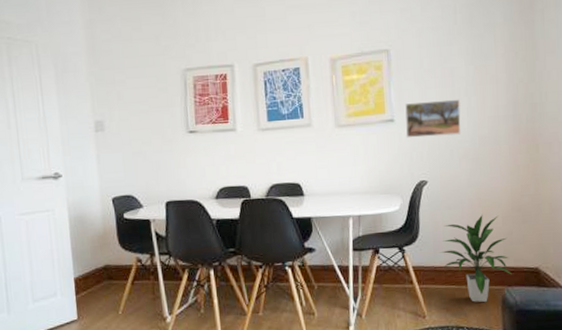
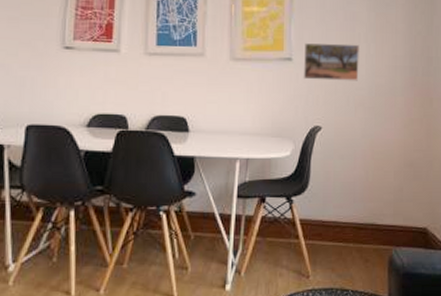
indoor plant: present [440,214,512,303] -> none [329,167,400,264]

